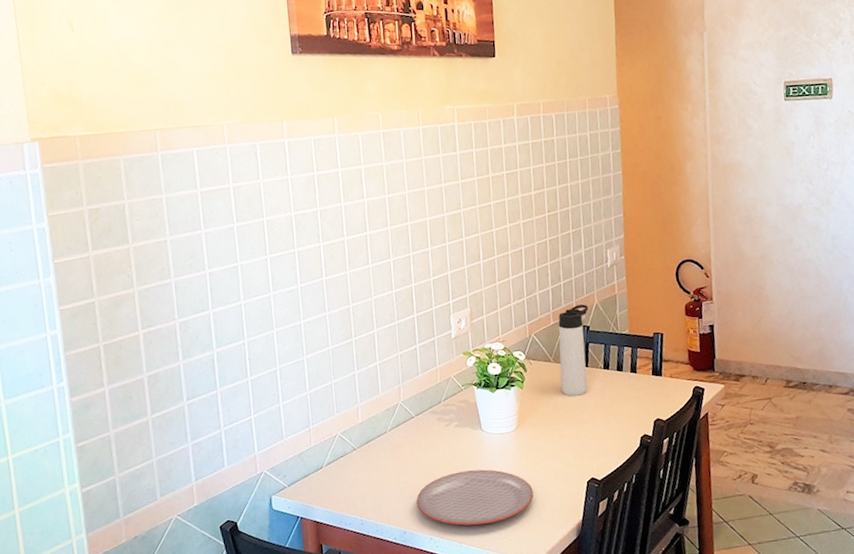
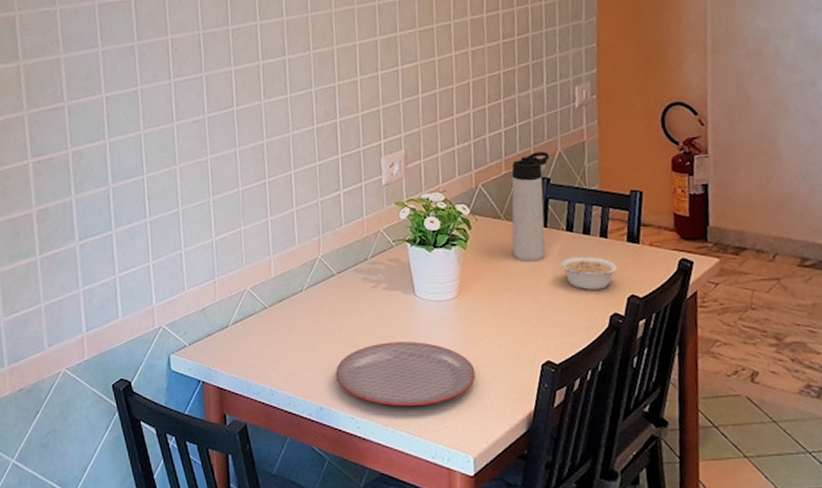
legume: none [599,389,645,417] -> present [560,256,617,290]

